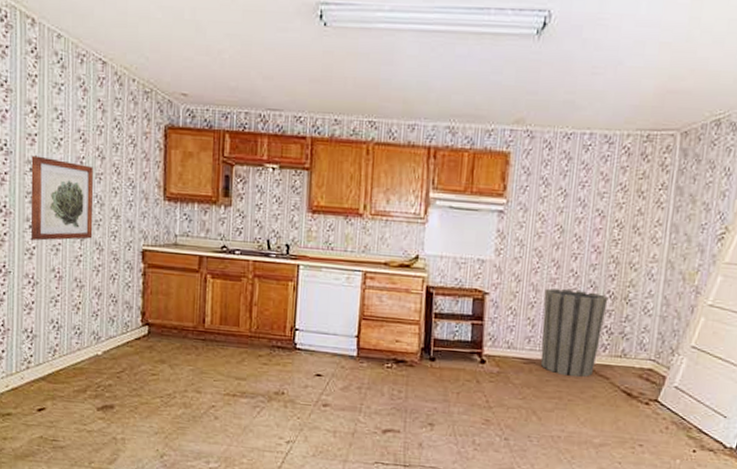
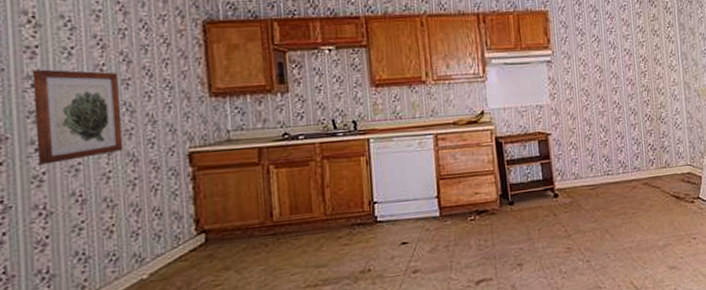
trash can: present [540,288,608,378] -> none [596,117,648,193]

